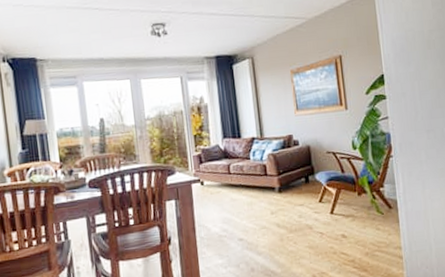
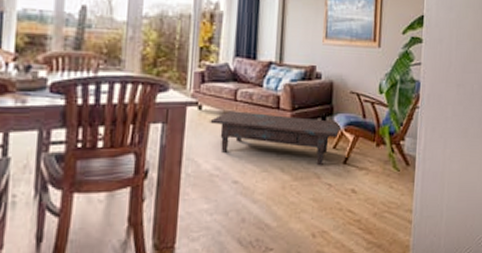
coffee table: none [212,178,323,219] -> present [210,111,341,166]

